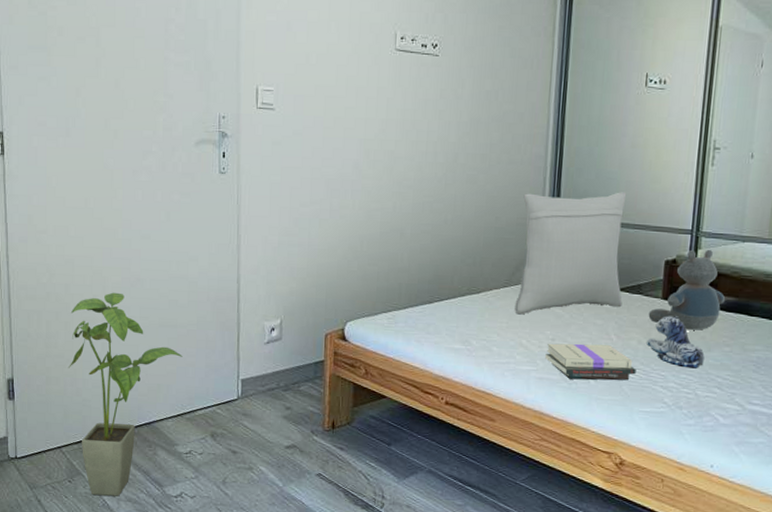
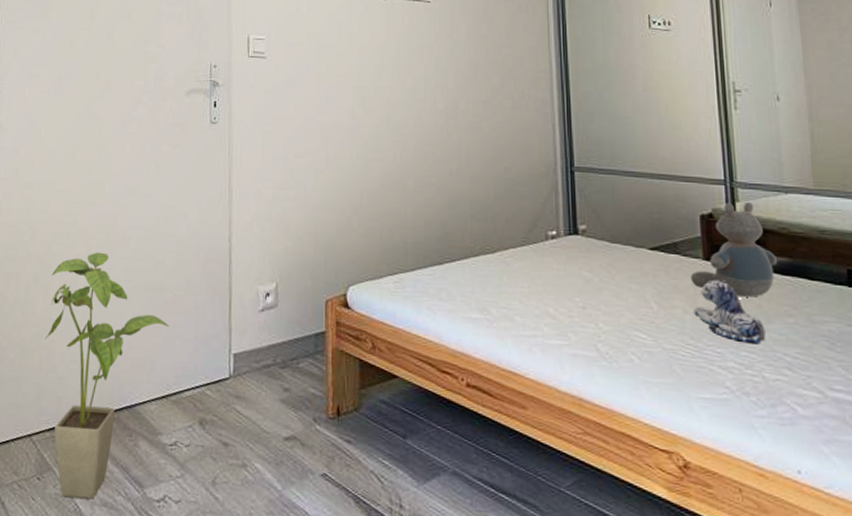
pillow: present [515,192,627,315] -> none [532,139,658,278]
books: present [545,343,636,381] -> none [577,312,687,359]

